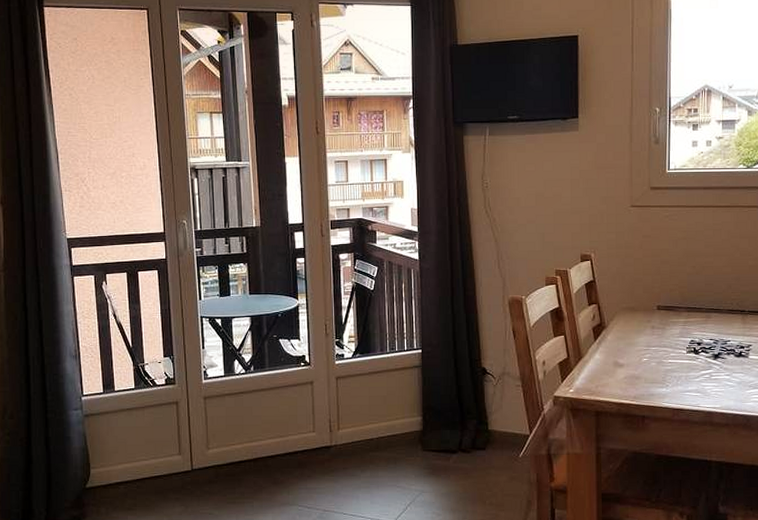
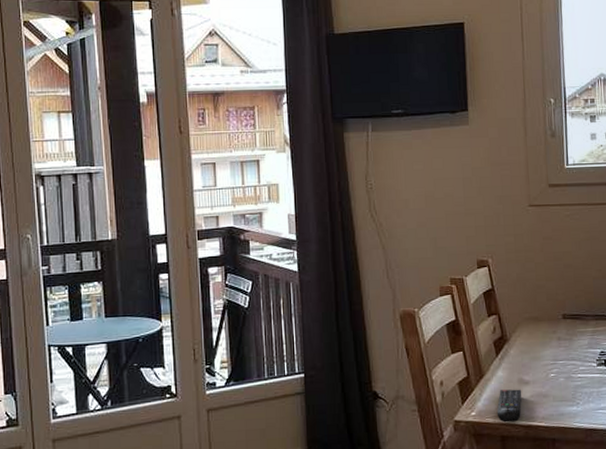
remote control: none [592,371,617,400] -> present [496,389,522,423]

